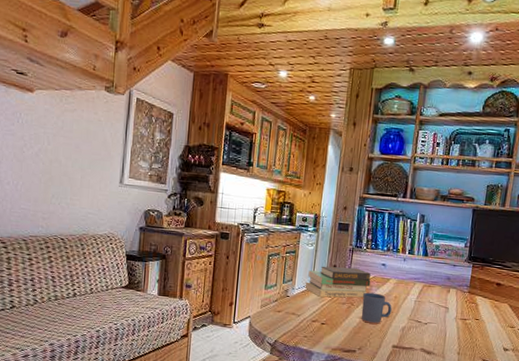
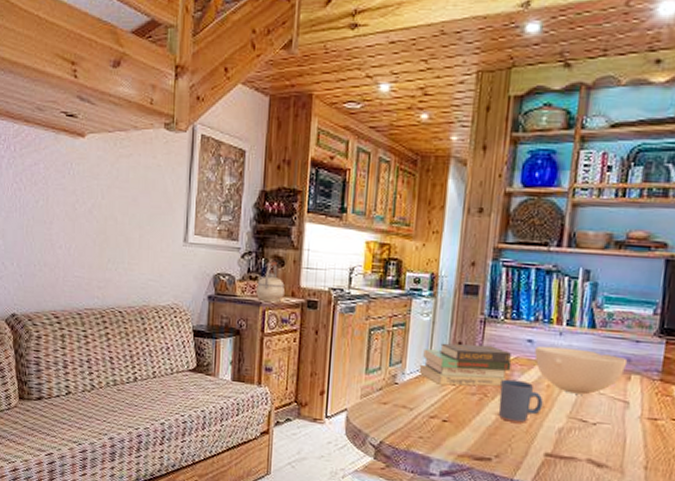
kettle: none [179,201,204,234] -> present [255,261,286,303]
bowl: none [387,268,448,303] -> present [534,345,628,395]

